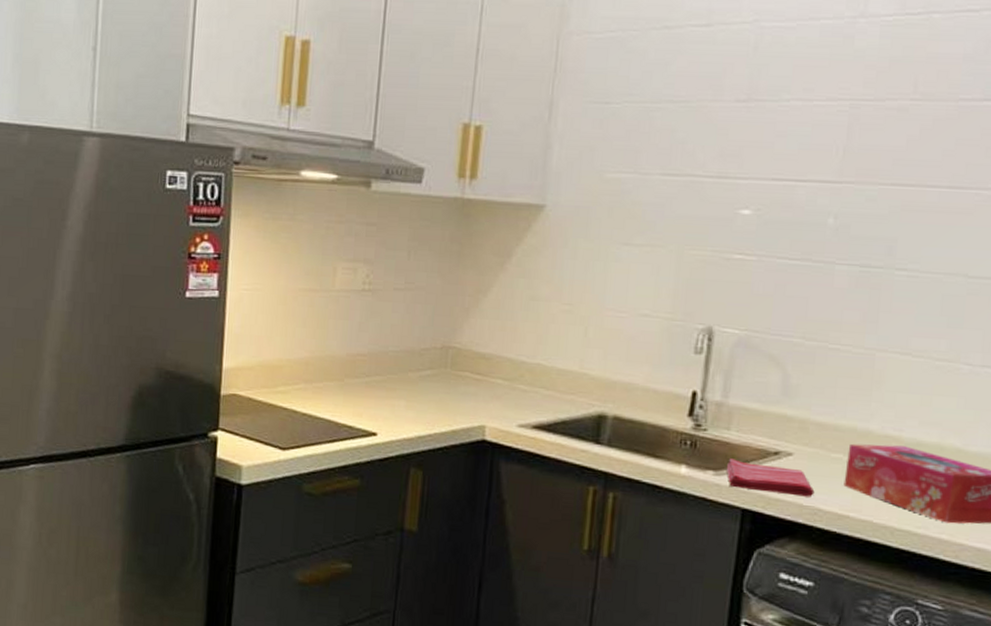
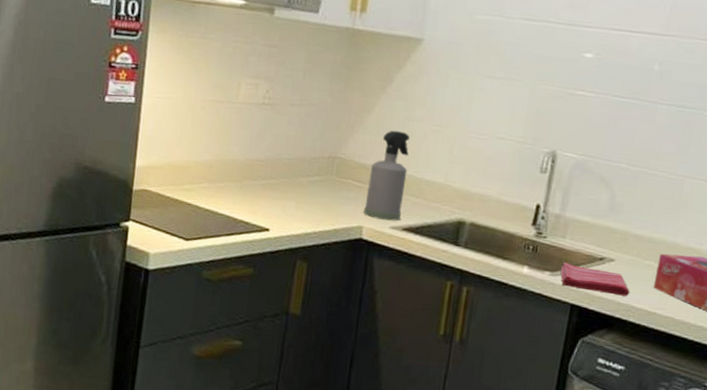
spray bottle: none [485,312,535,418] -> present [363,130,410,221]

